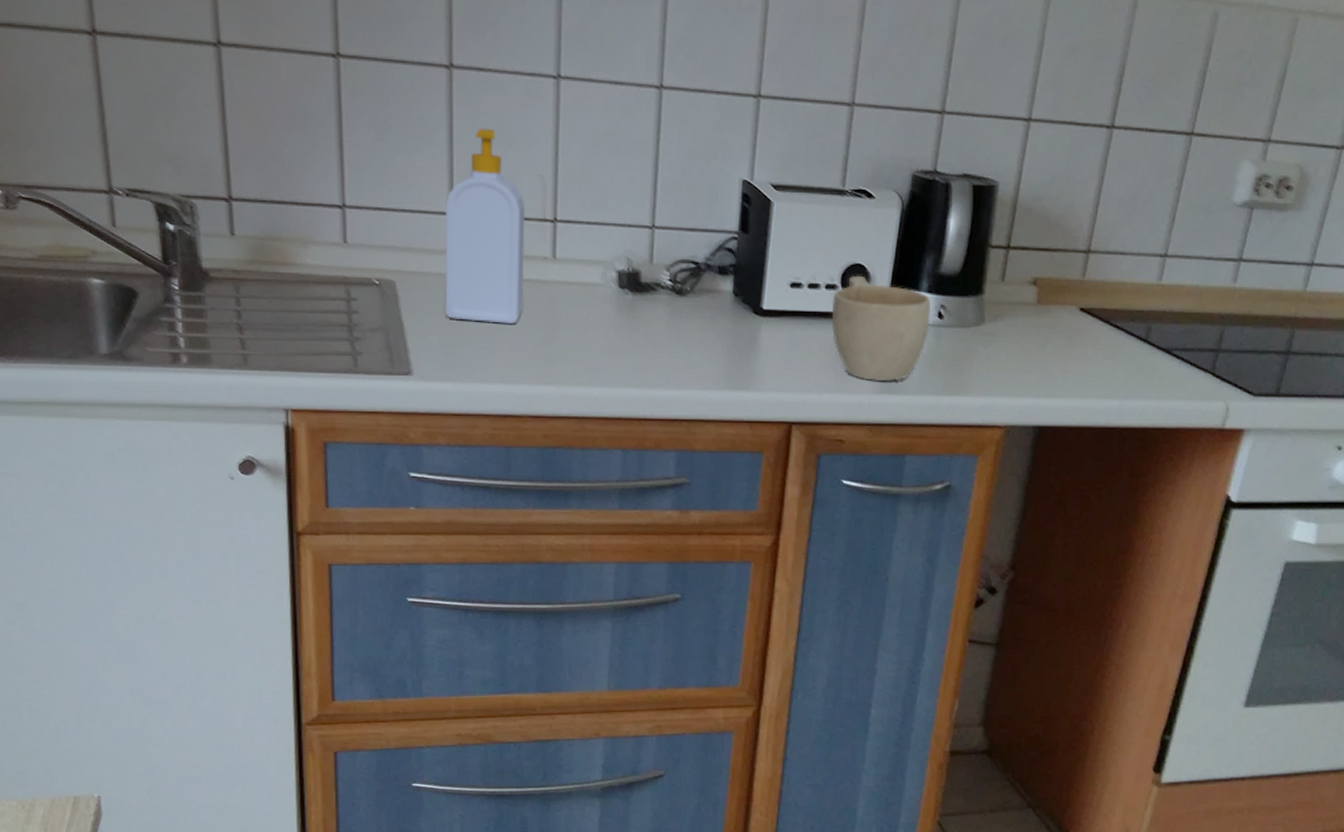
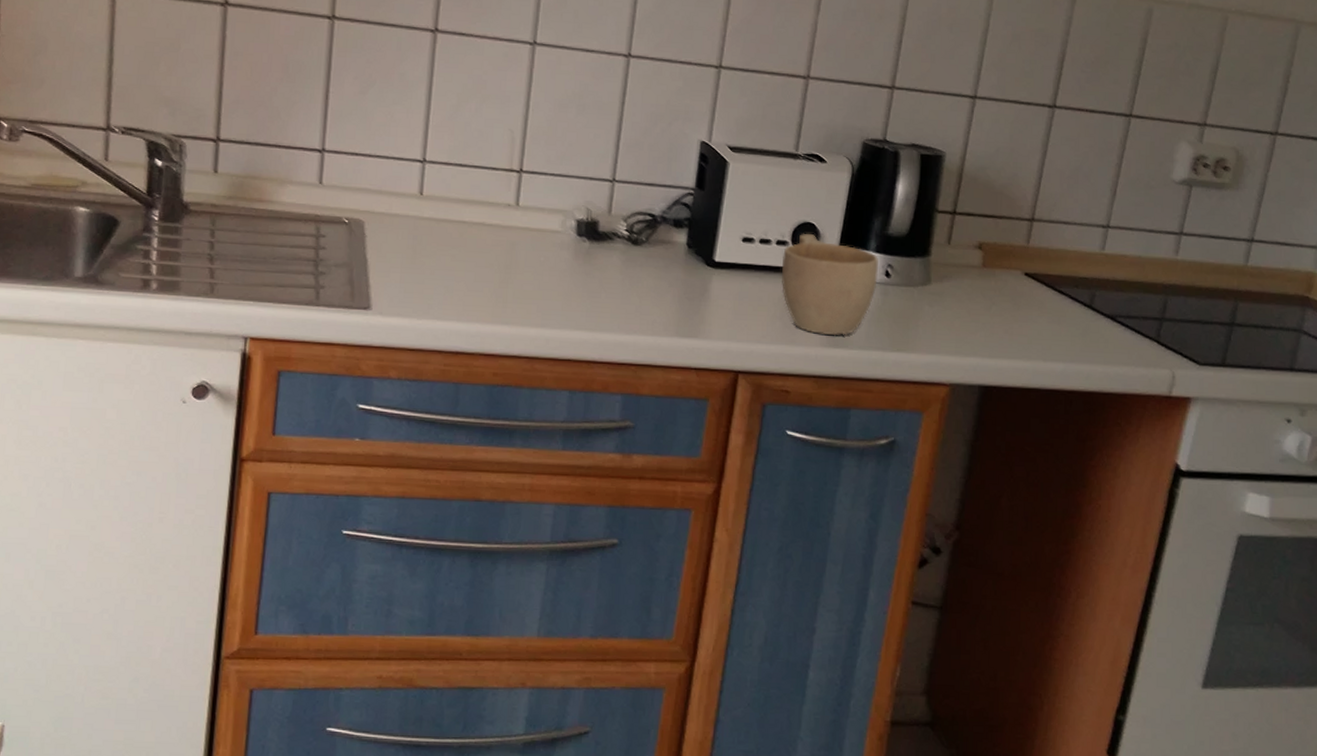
soap bottle: present [444,128,526,324] -> none [408,85,494,265]

